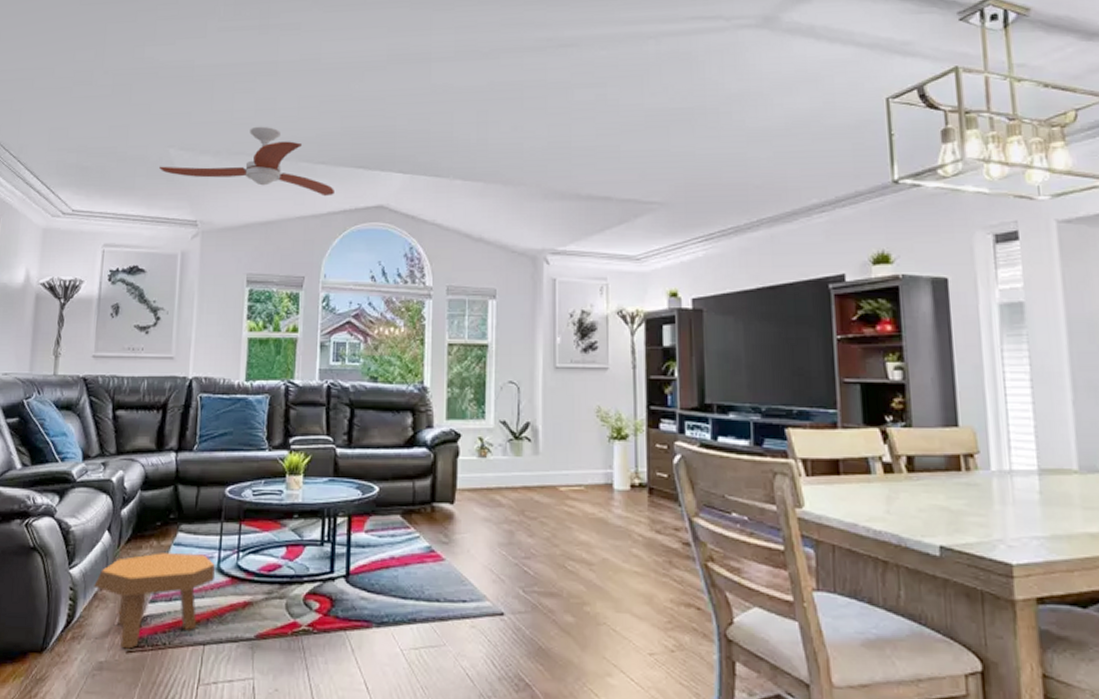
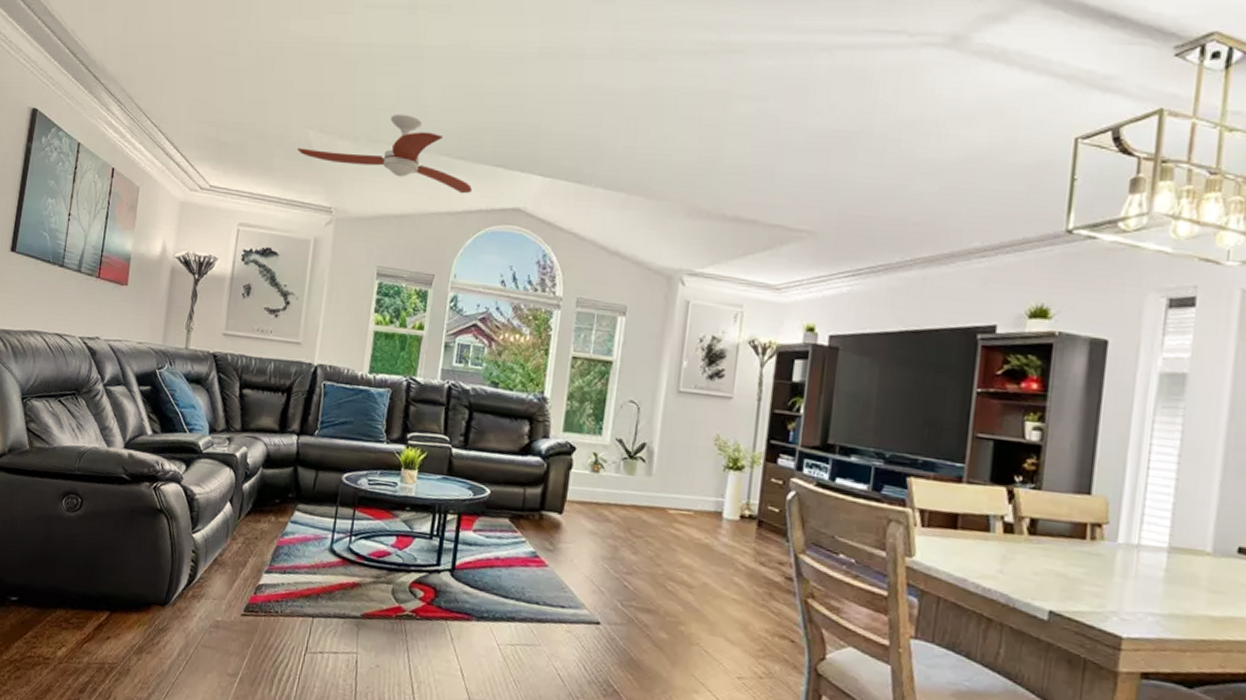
footstool: present [94,553,215,649] -> none [214,528,328,613]

